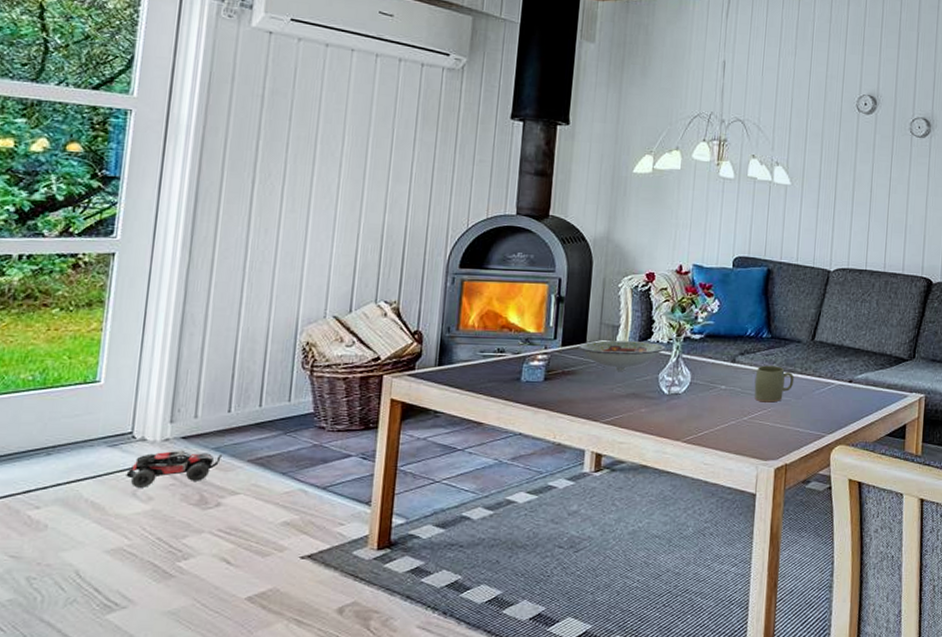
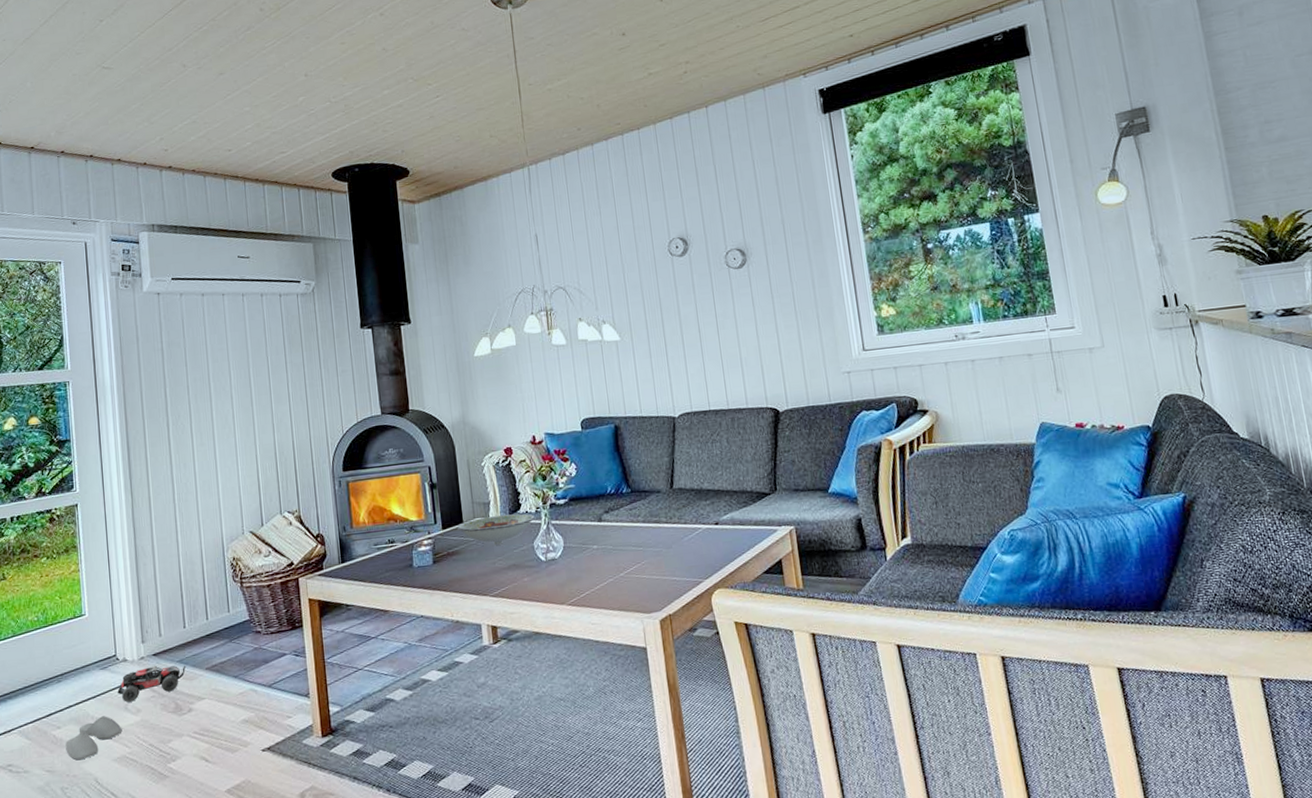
slippers: none [42,500,124,548] -> present [65,716,122,761]
mug: present [754,365,795,403] -> none [623,518,662,557]

